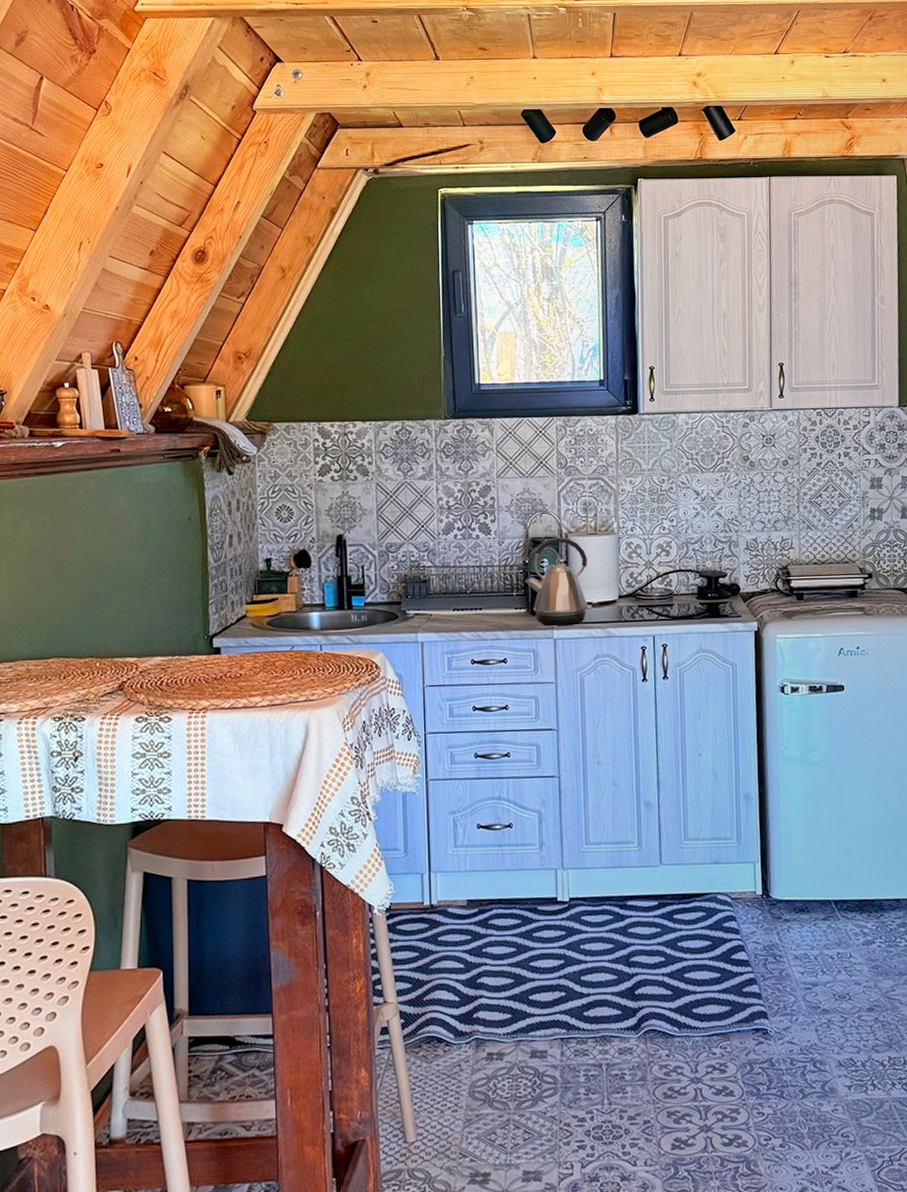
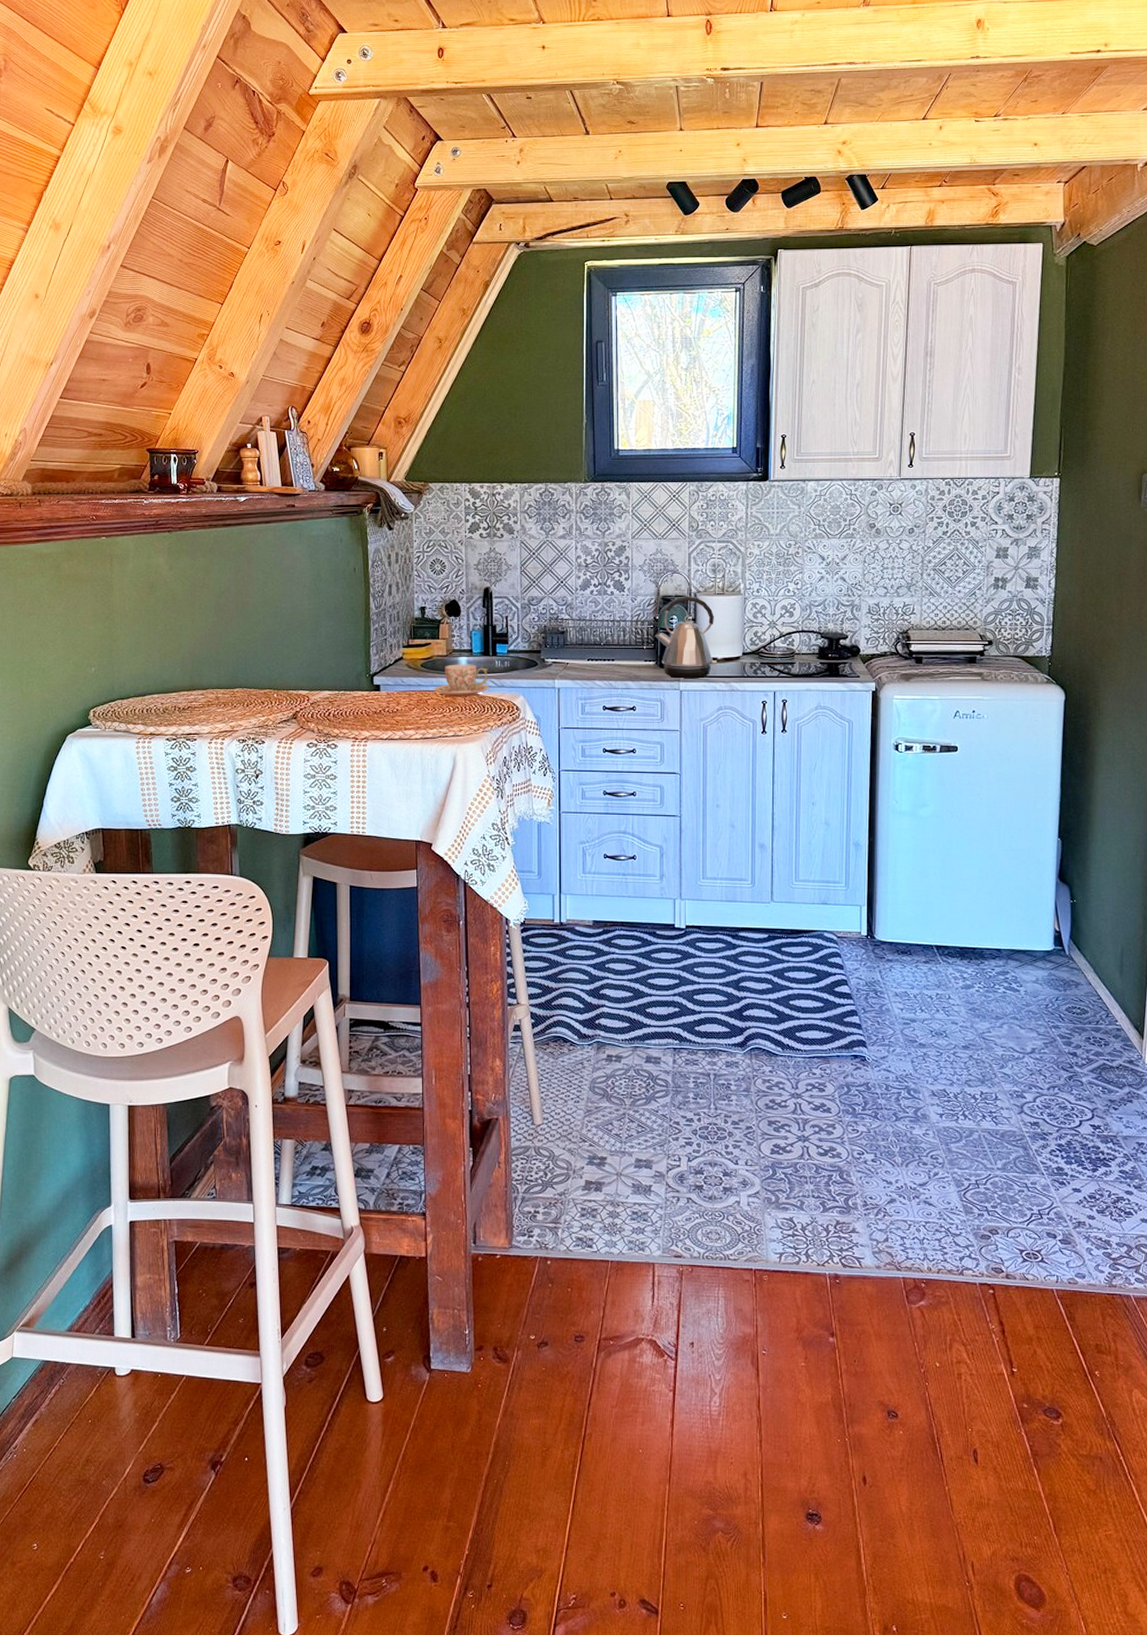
teacup: none [282,619,345,658] -> present [433,664,489,697]

